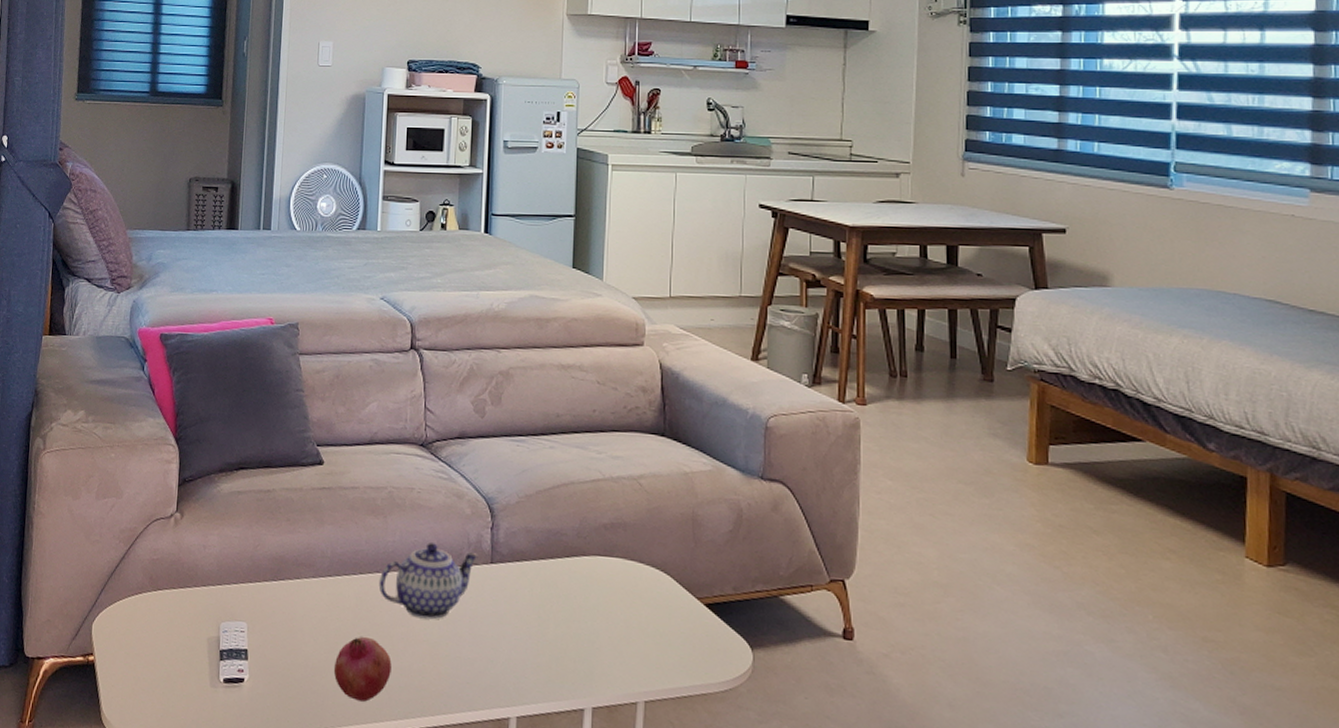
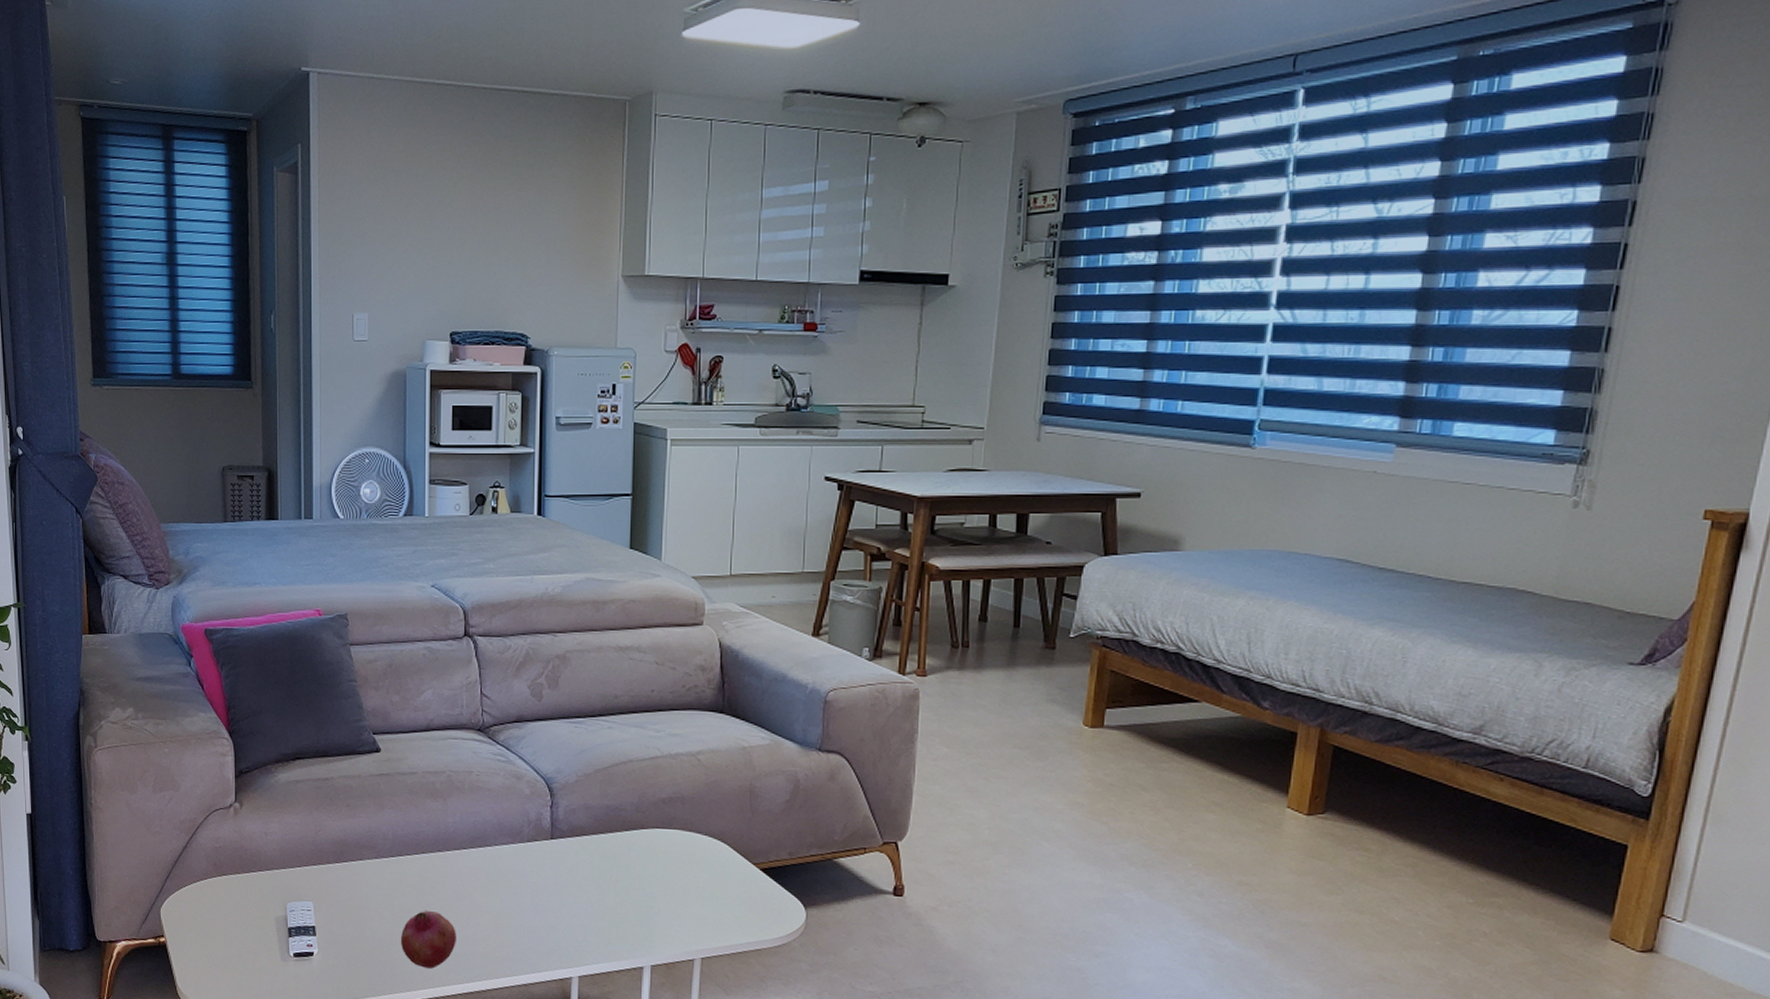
teapot: present [378,542,478,620] -> none [441,822,538,893]

